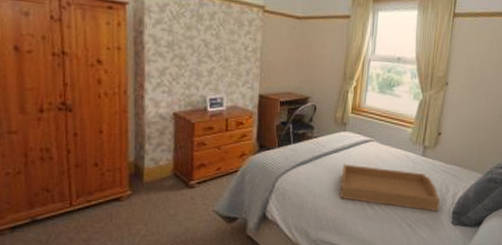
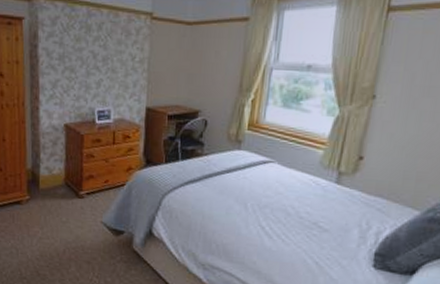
serving tray: present [339,164,440,211] -> none [231,185,358,250]

